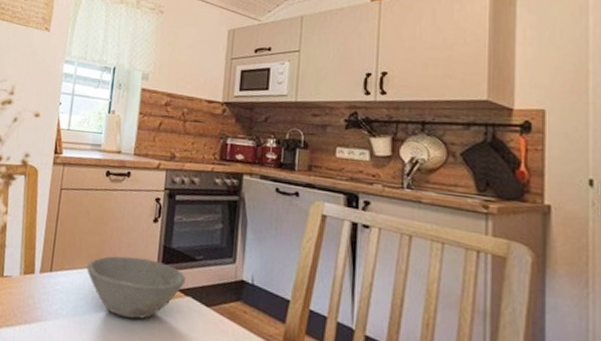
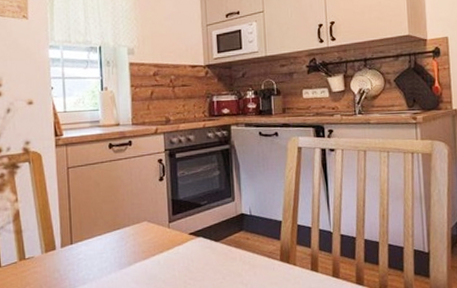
bowl: present [86,256,186,319] -> none [104,213,195,267]

